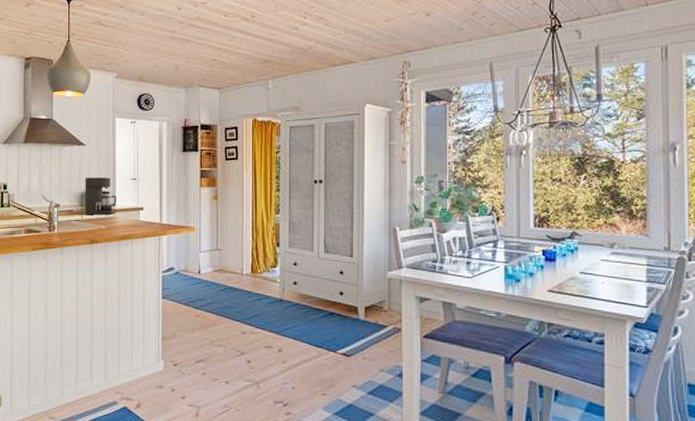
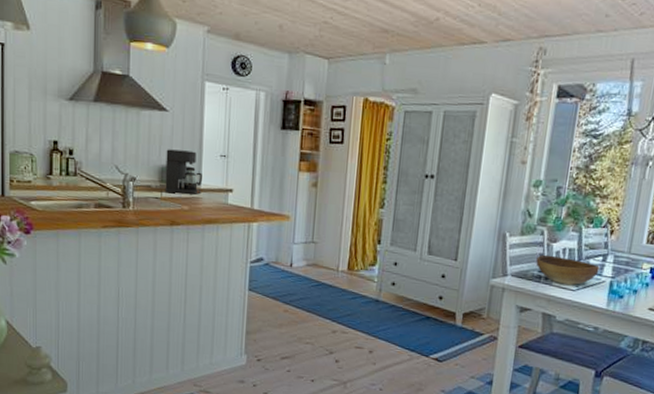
bowl: none [429,245,491,272] -> present [536,254,600,285]

